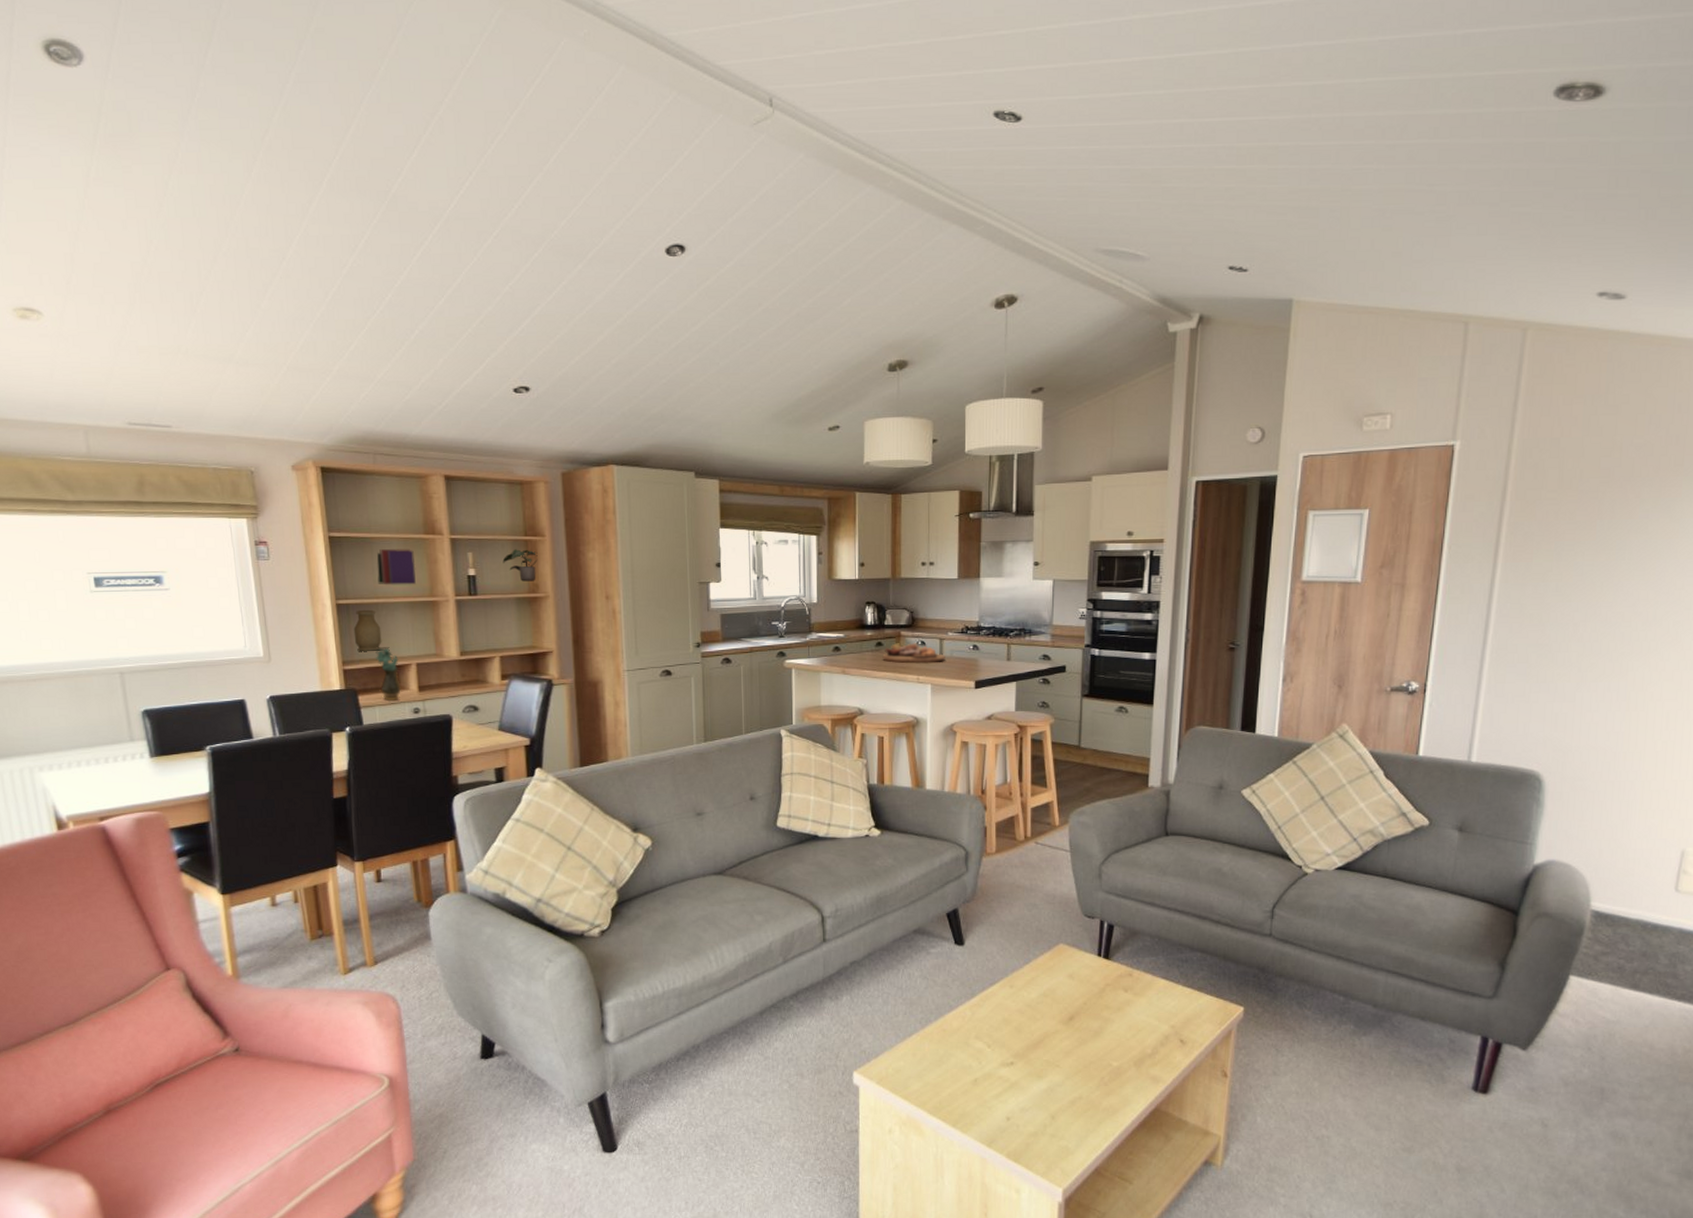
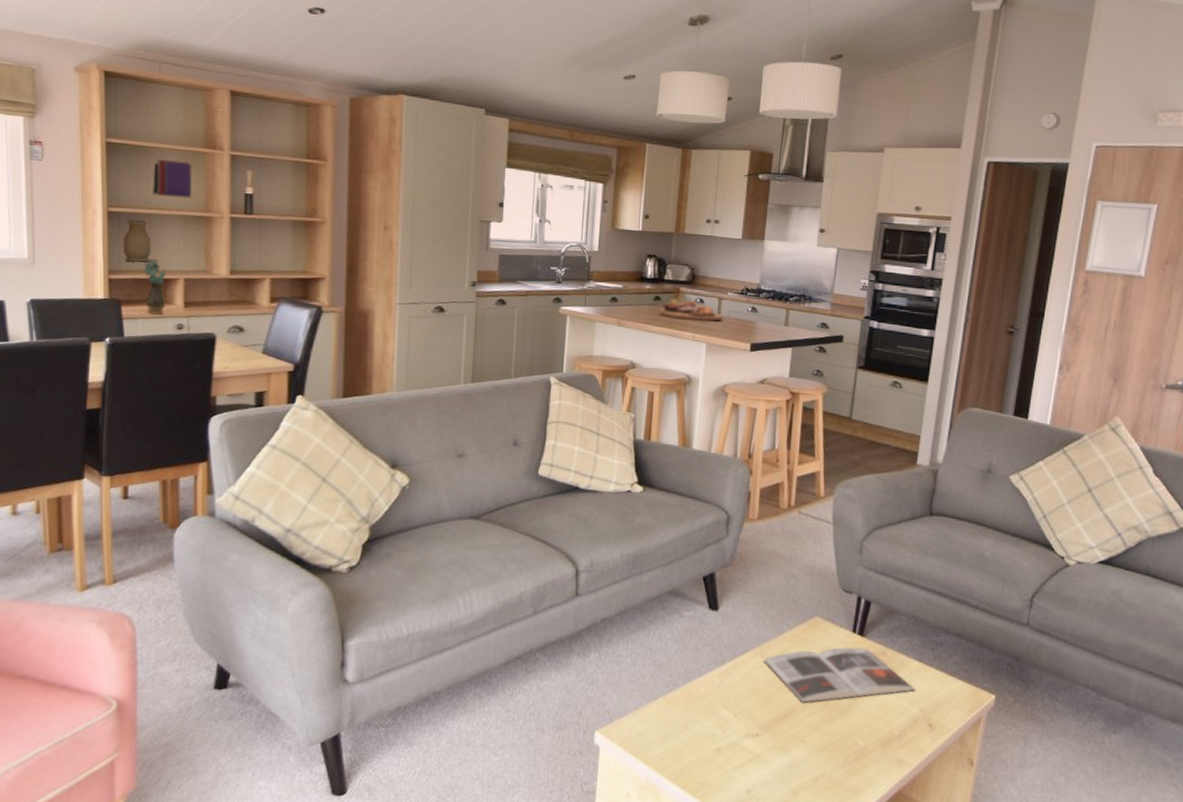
potted plant: present [502,549,538,582] -> none [282,171,319,205]
magazine: none [1012,970,1164,1029] -> present [763,646,916,703]

